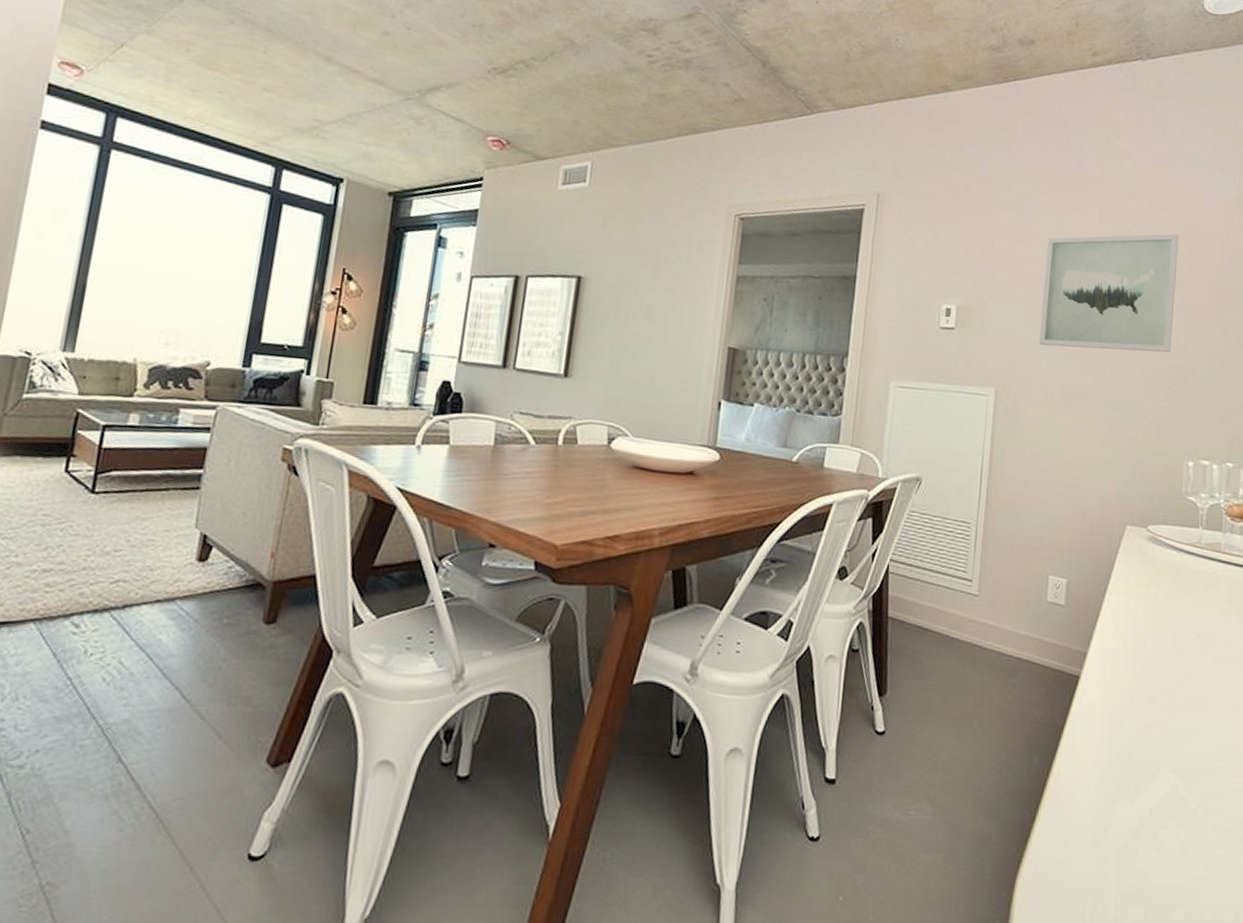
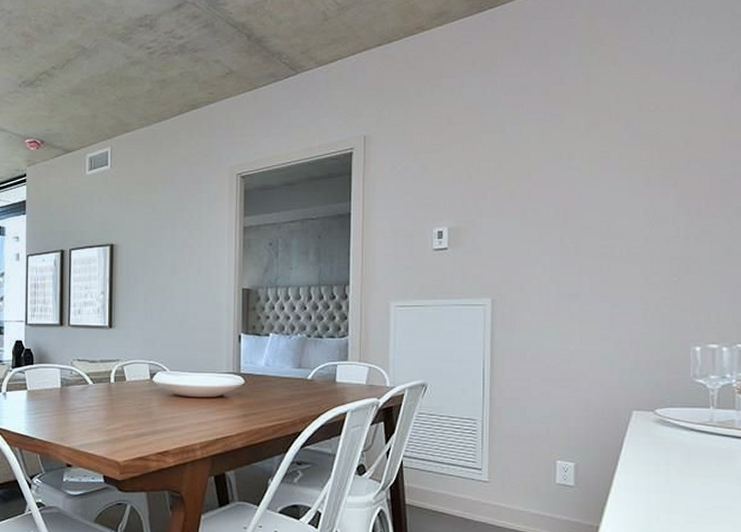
wall art: present [1038,233,1179,353] -> none [531,131,674,254]

